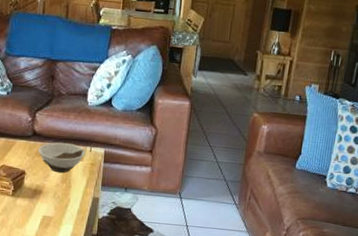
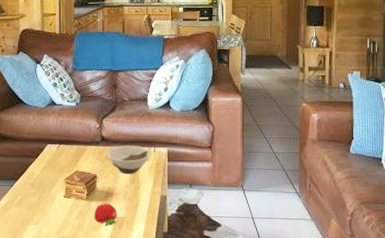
fruit: none [19,201,45,225] -> present [94,203,117,226]

